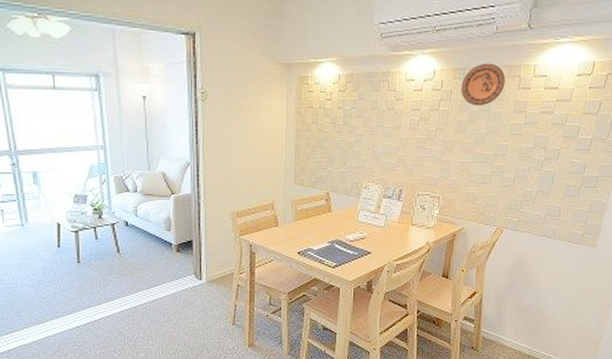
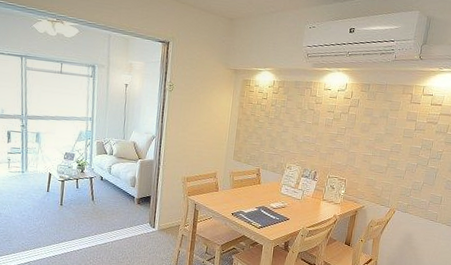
decorative plate: present [460,63,506,106] -> none [366,81,401,114]

